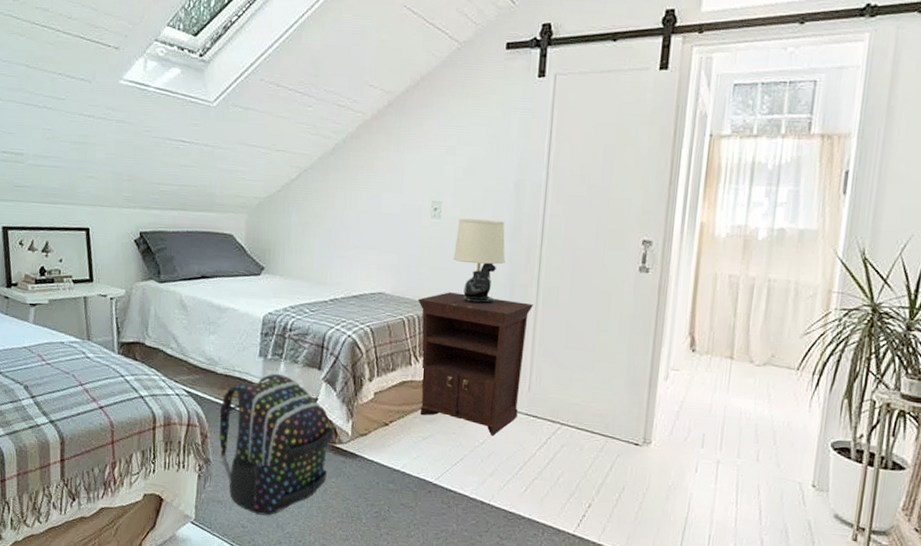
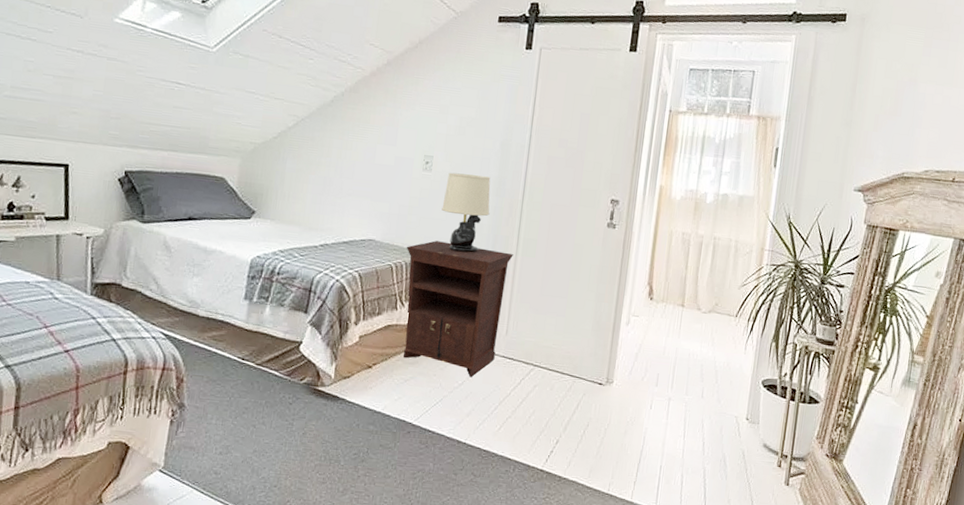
backpack: present [219,373,334,516] -> none [196,316,317,461]

